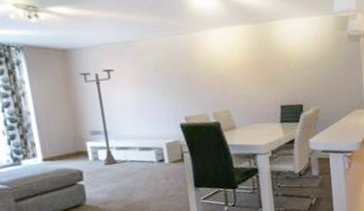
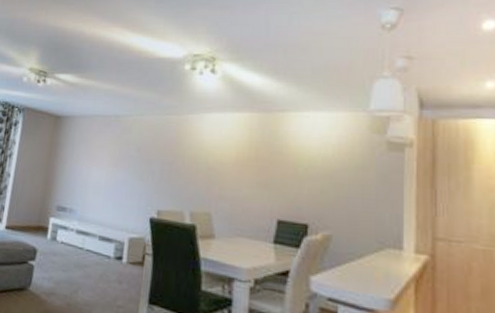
floor lamp: present [78,68,118,165] -> none [59,141,98,250]

